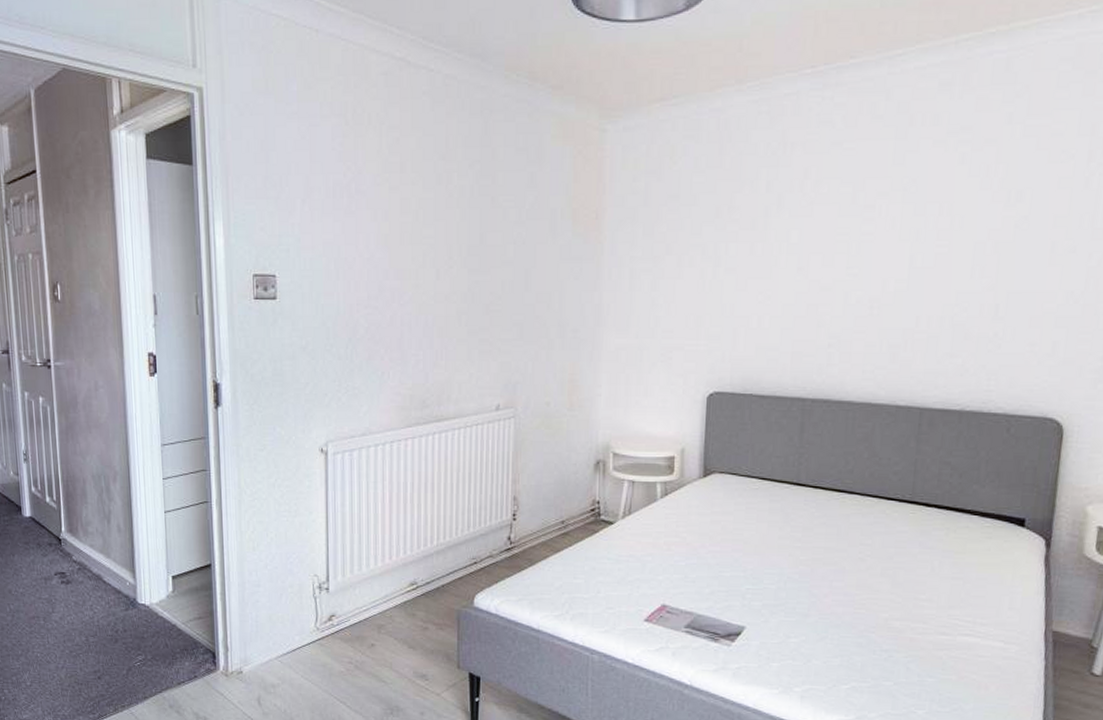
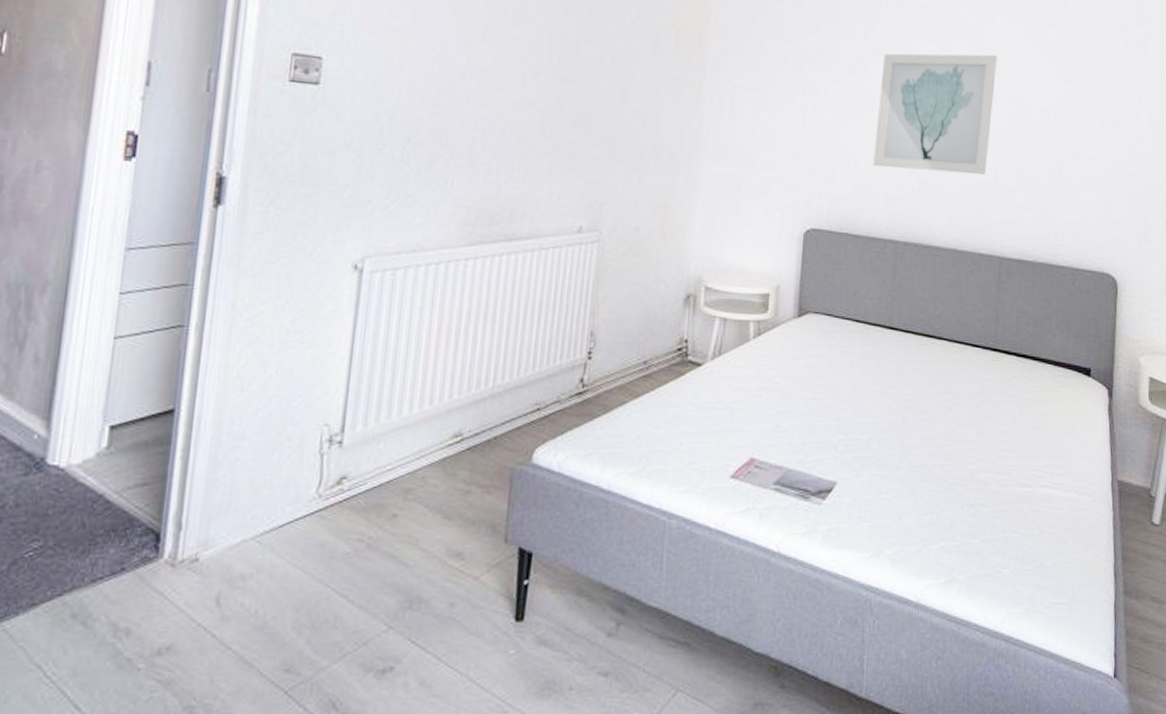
wall art: none [778,188,922,325] -> present [873,53,997,175]

